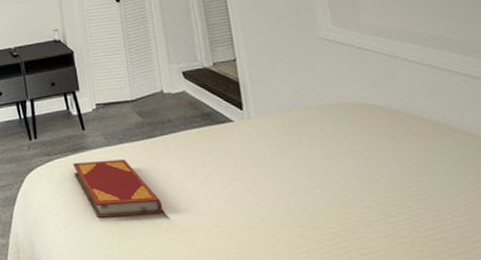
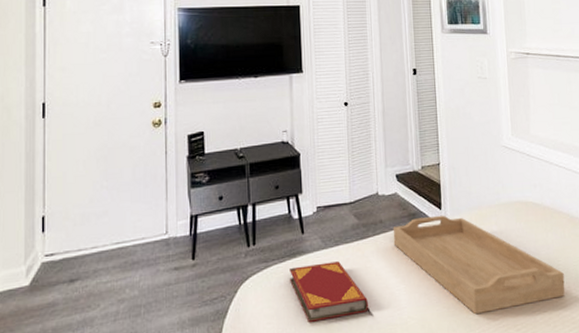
serving tray: none [184,116,434,231] -> present [393,215,565,315]

